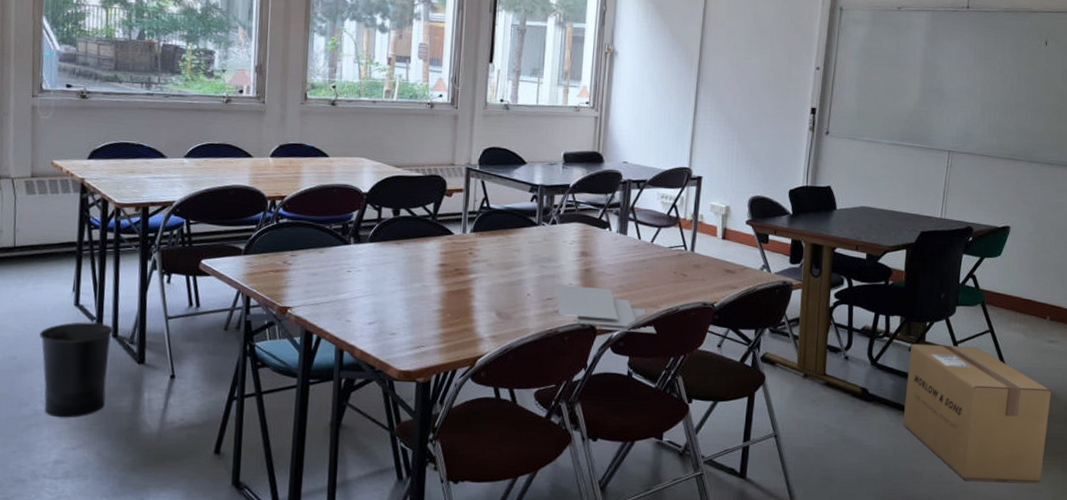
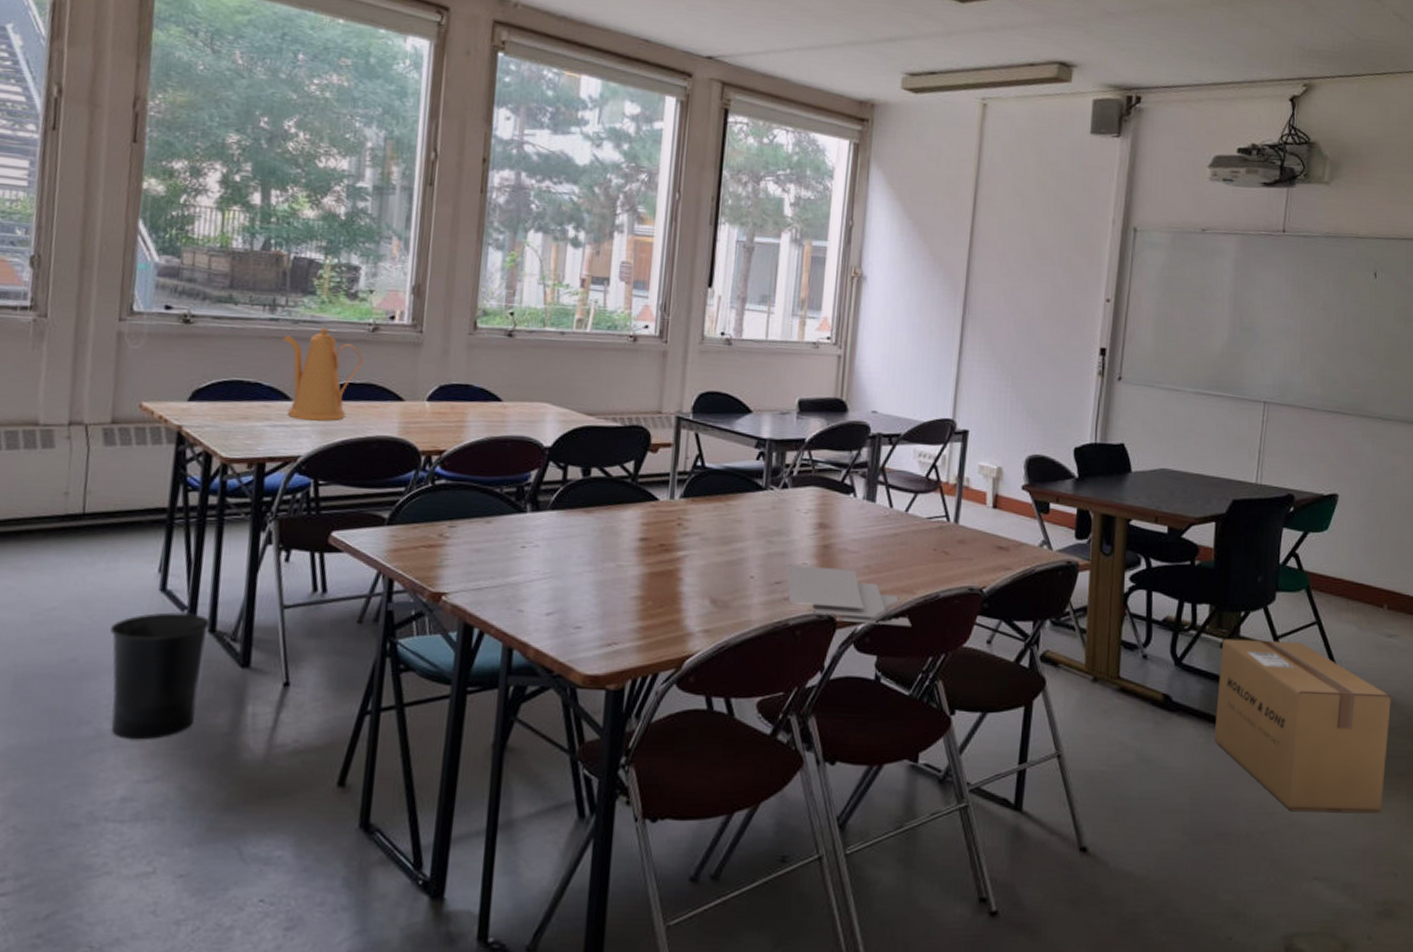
coffee pot: none [157,100,220,174] -> present [282,327,364,422]

